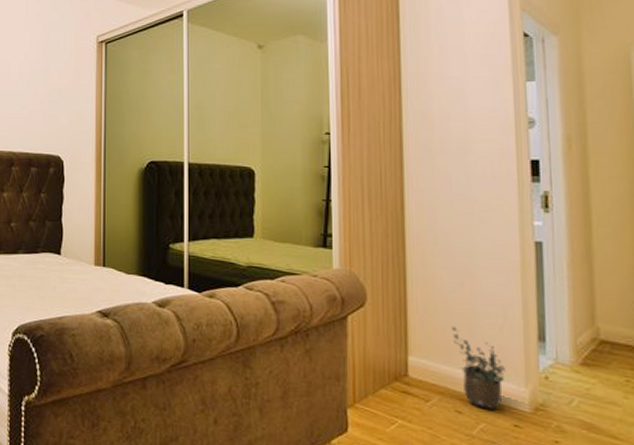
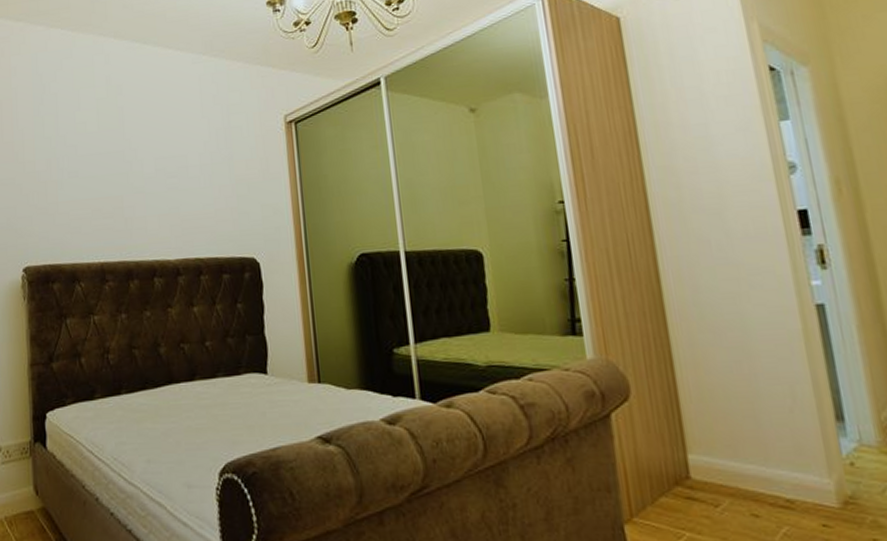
potted plant: present [452,327,507,410] -> none [733,414,805,509]

